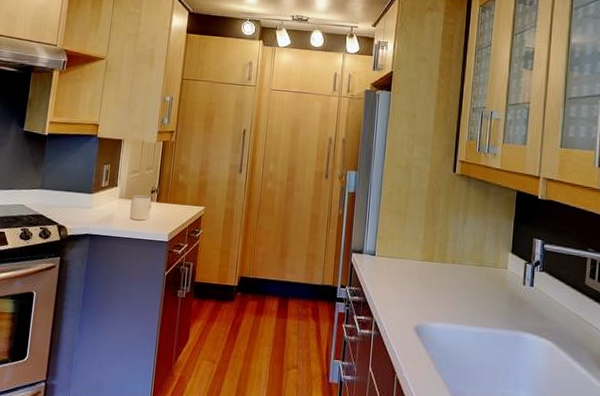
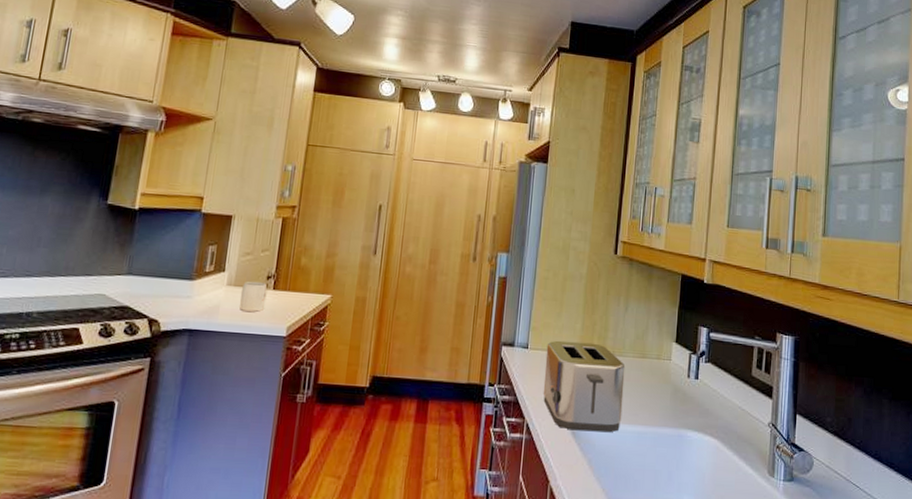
toaster: none [389,249,465,332] -> present [543,340,625,432]

